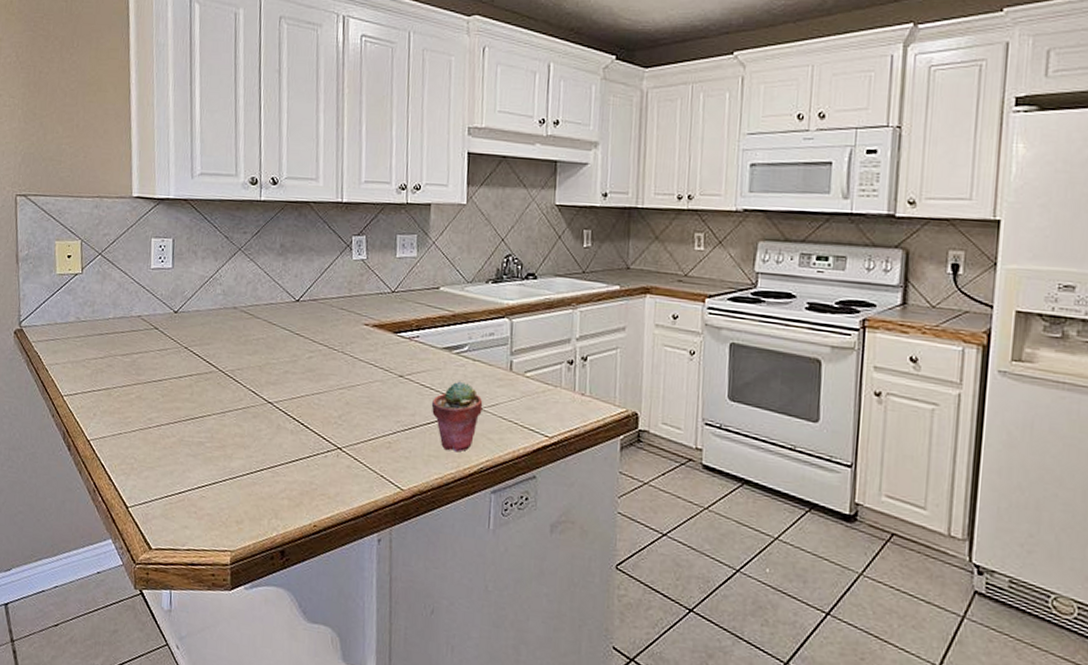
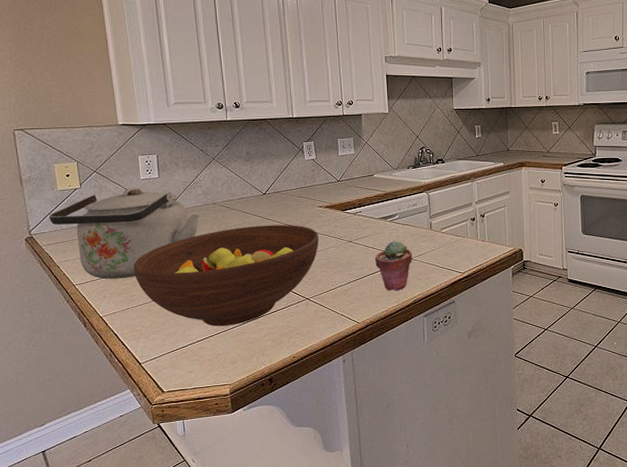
kettle: none [43,278,216,394] -> present [49,188,199,279]
fruit bowl: none [131,342,361,473] -> present [133,225,319,327]

